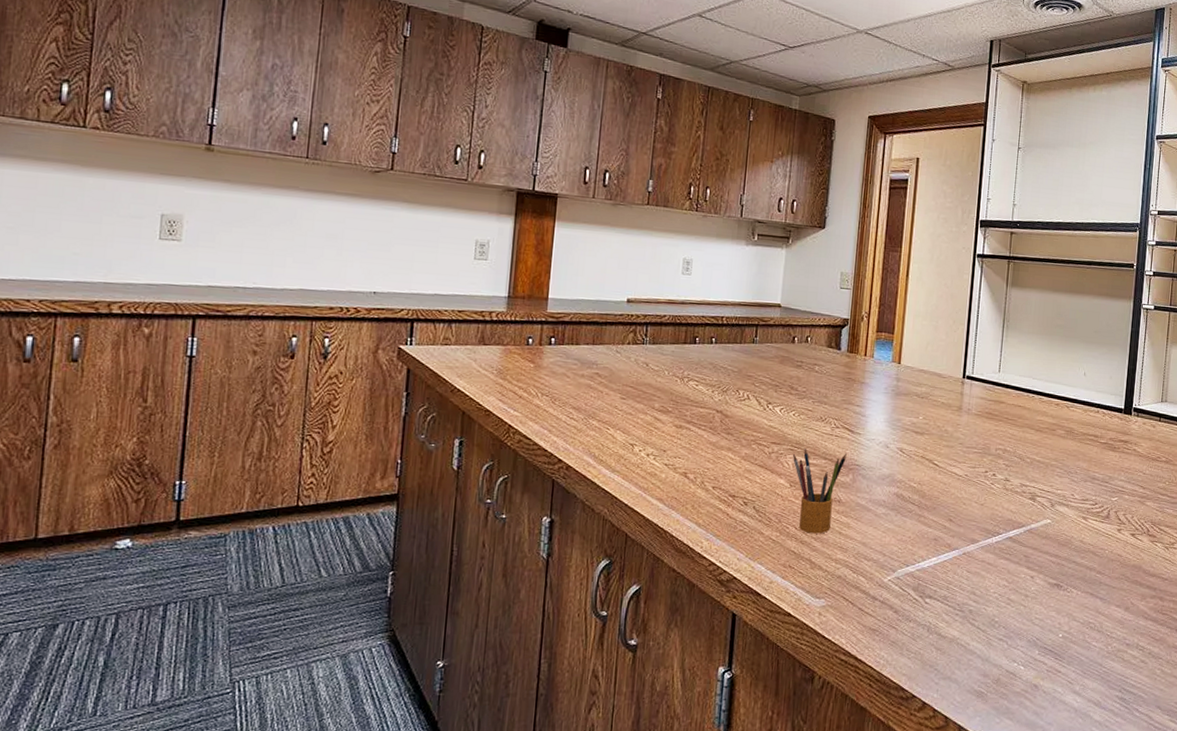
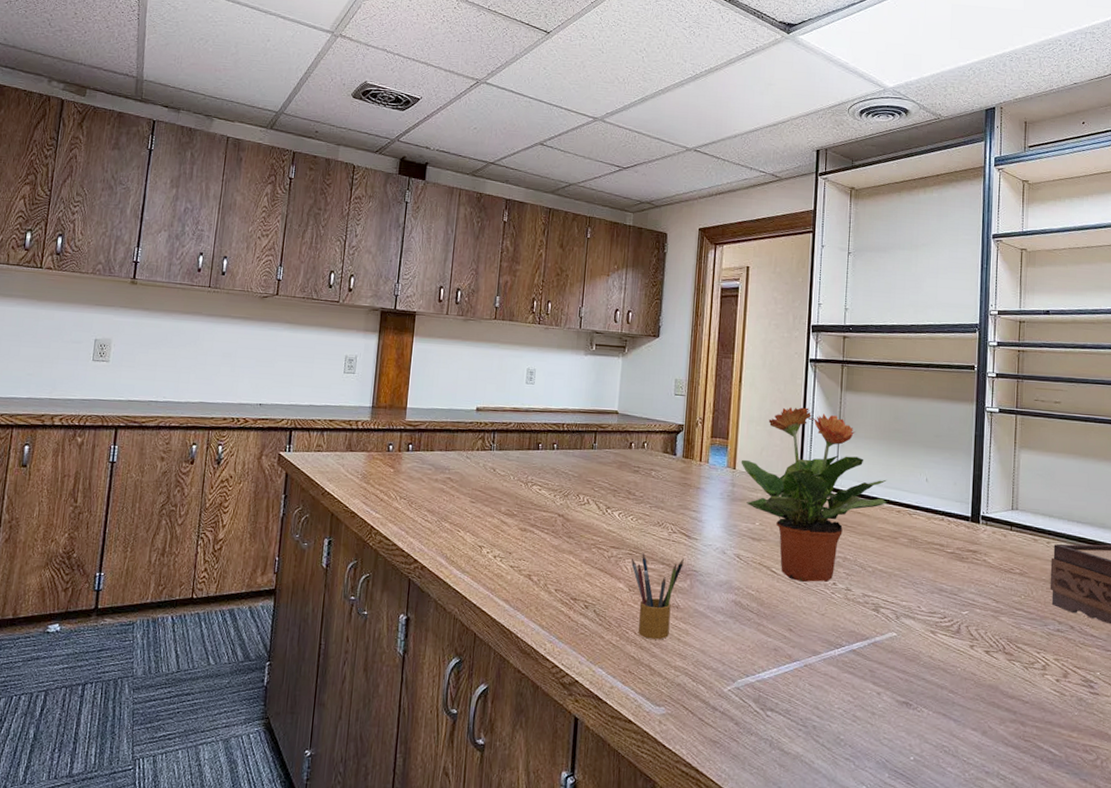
potted plant: none [906,301,1047,474] -> present [741,406,887,583]

